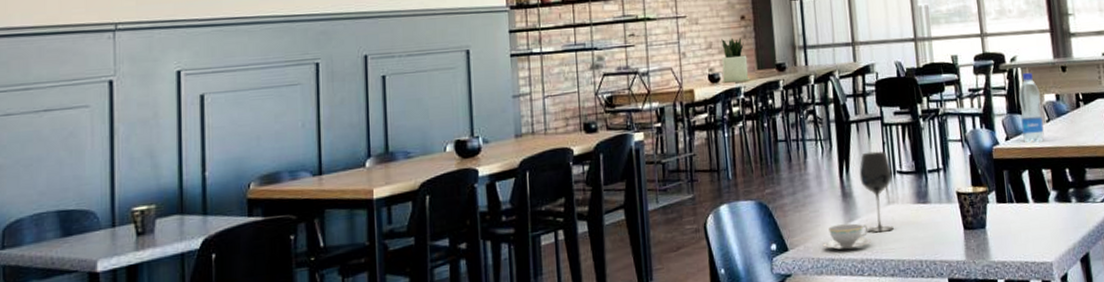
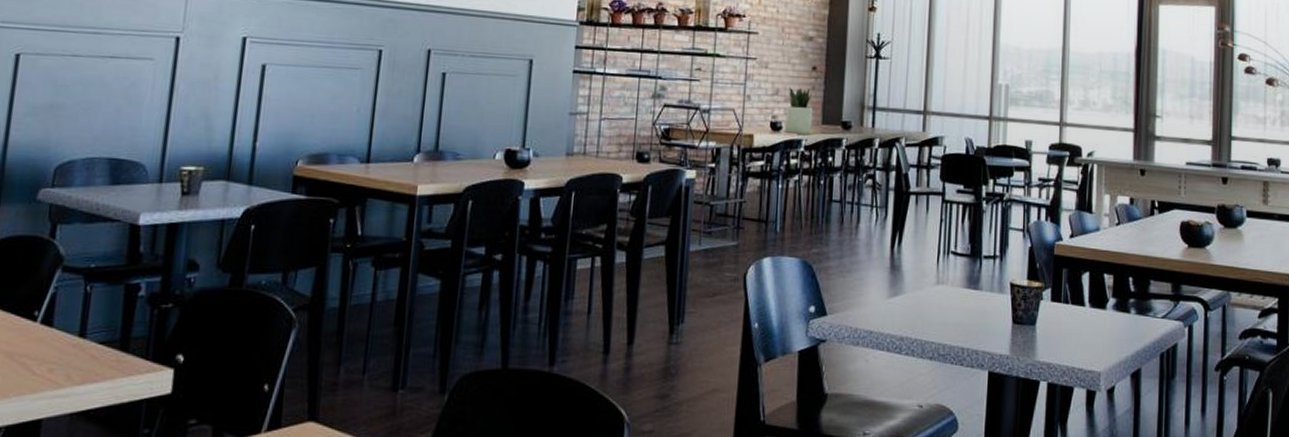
teacup: present [822,223,871,251] -> none [863,297,914,325]
wine glass: present [859,151,894,234] -> none [911,227,946,313]
bottle: present [1018,72,1044,144] -> none [1089,170,1114,246]

